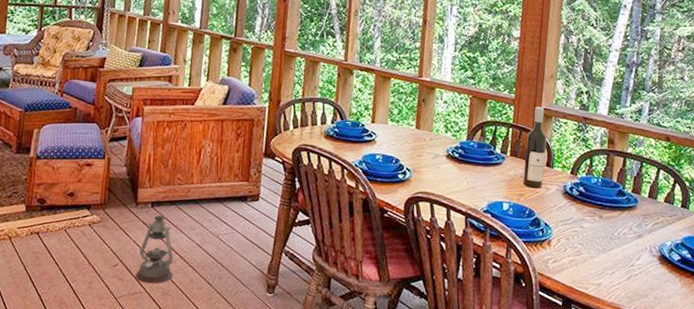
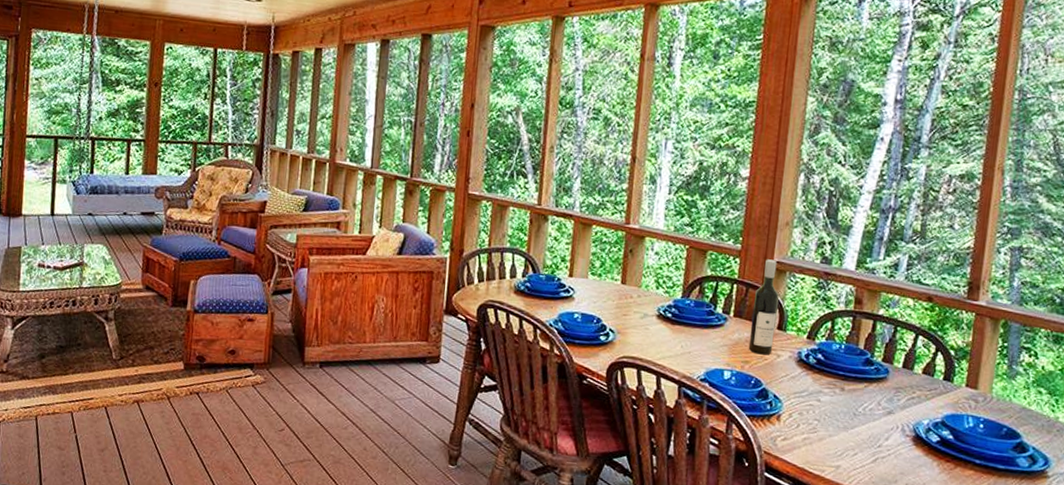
lantern: present [134,212,174,284] -> none [301,373,345,452]

